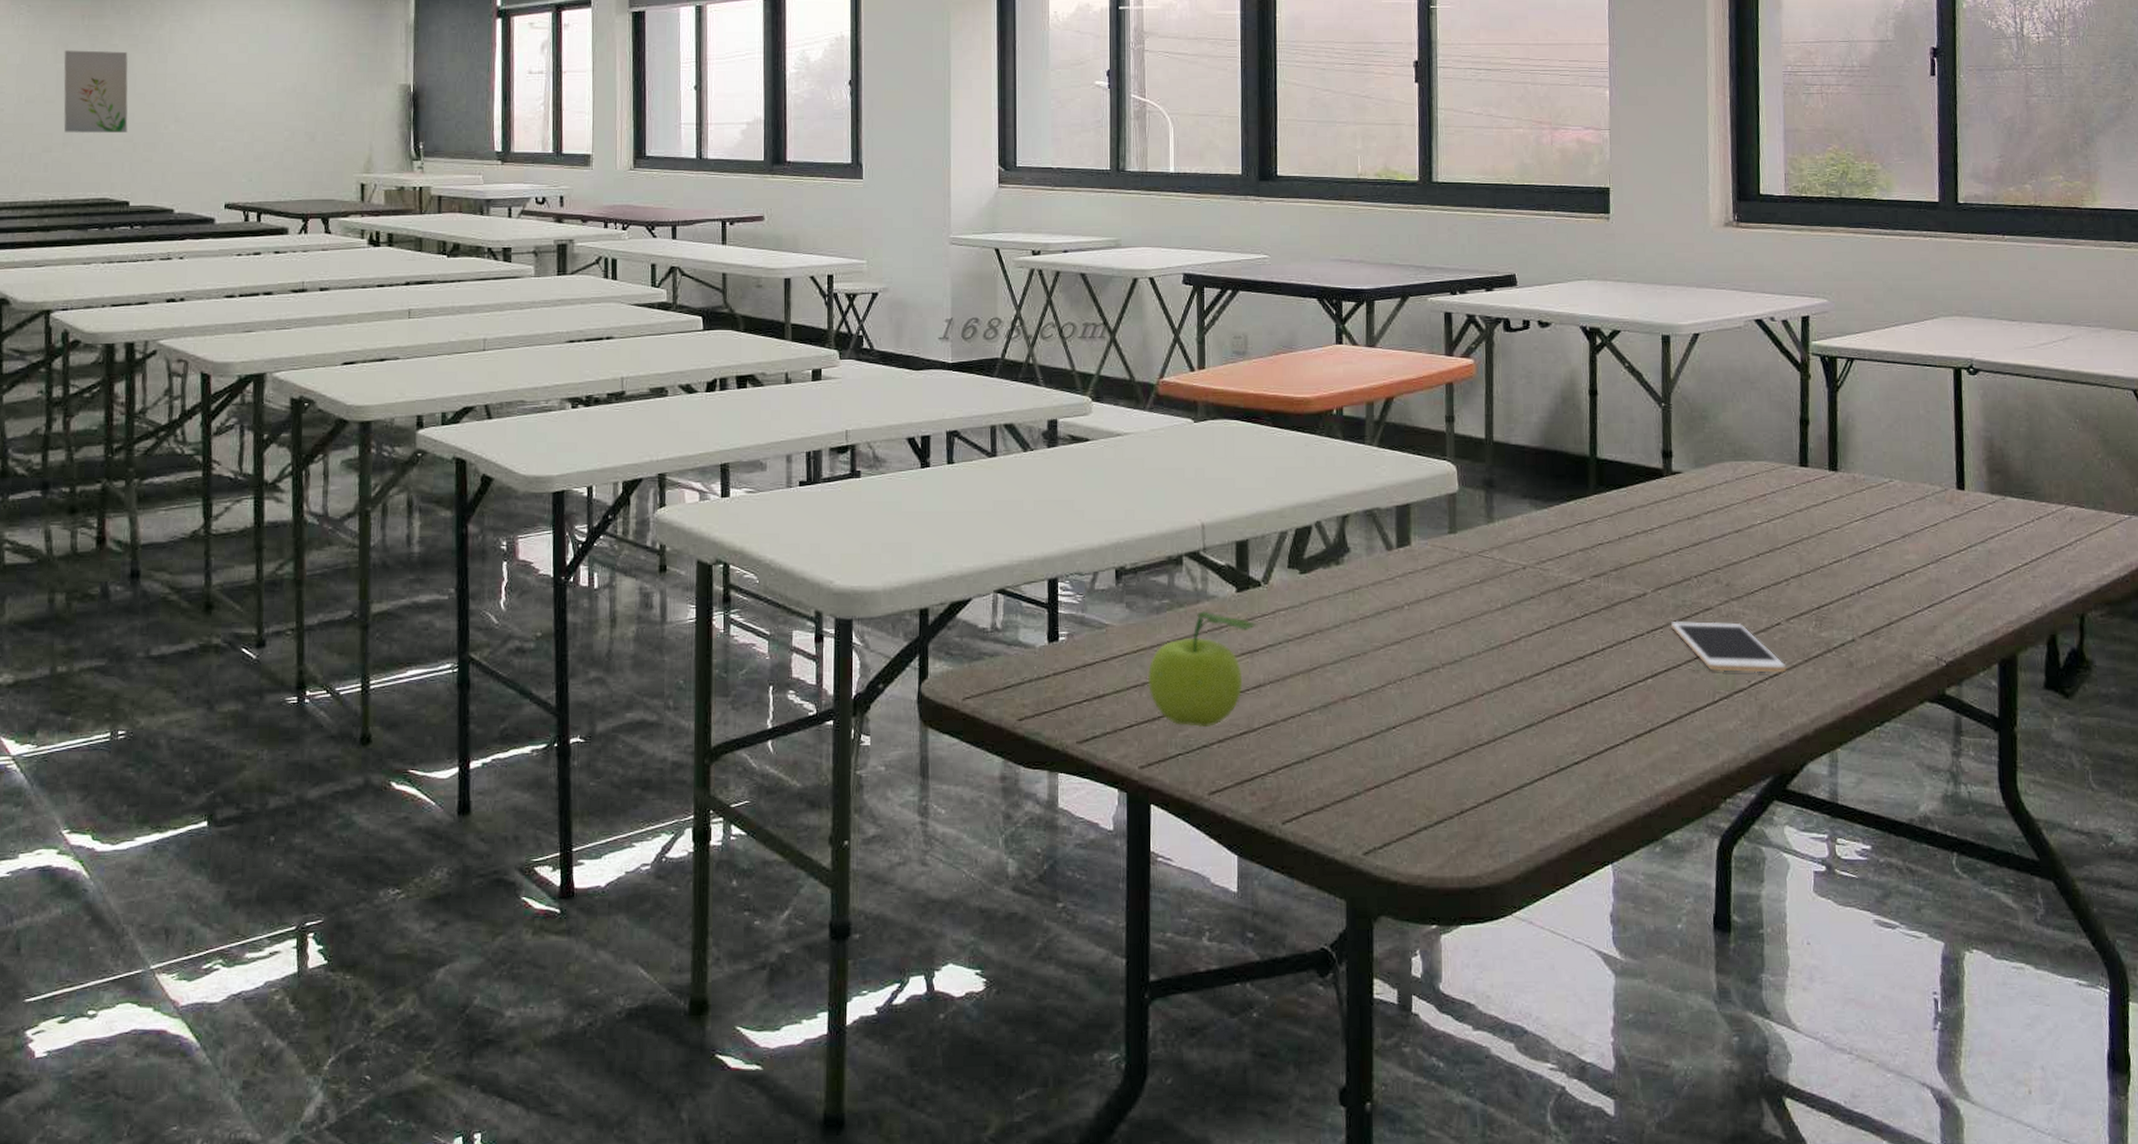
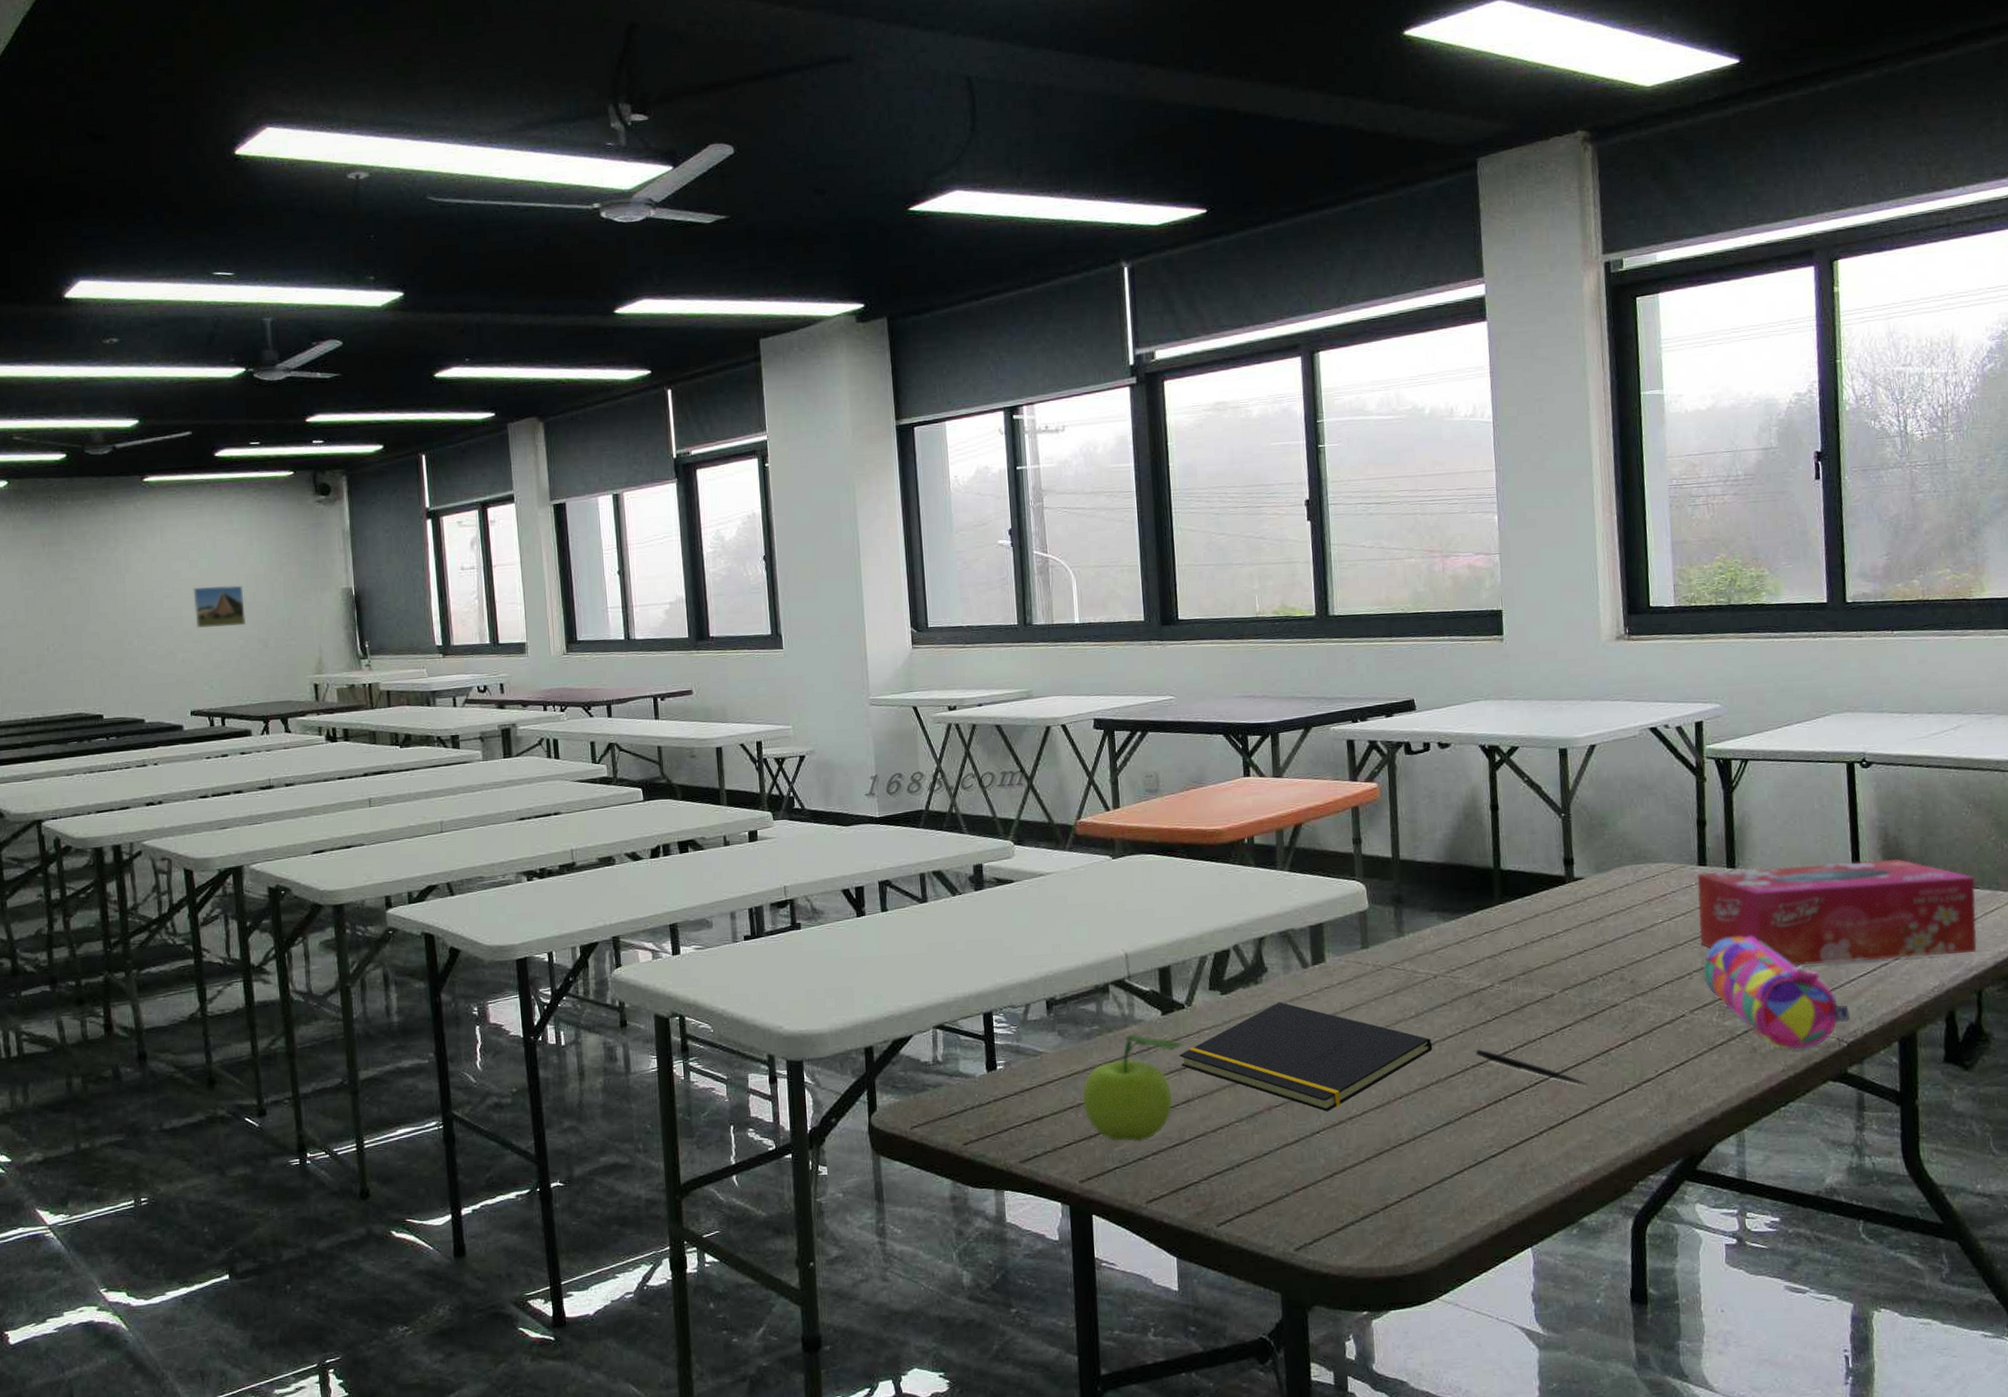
wall art: present [64,50,128,133] -> none [29,574,95,655]
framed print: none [239,73,294,117] -> present [193,585,246,628]
notepad: none [1252,585,1518,706] -> present [1179,1001,1433,1112]
pen: none [1563,646,1678,692] -> present [1476,1048,1588,1086]
cell phone: present [1671,620,1787,673] -> none [1579,1017,1693,1064]
tissue box: none [1797,471,2081,578] -> present [1697,858,1977,966]
pencil case: none [1801,543,1950,666] -> present [1704,936,1851,1049]

